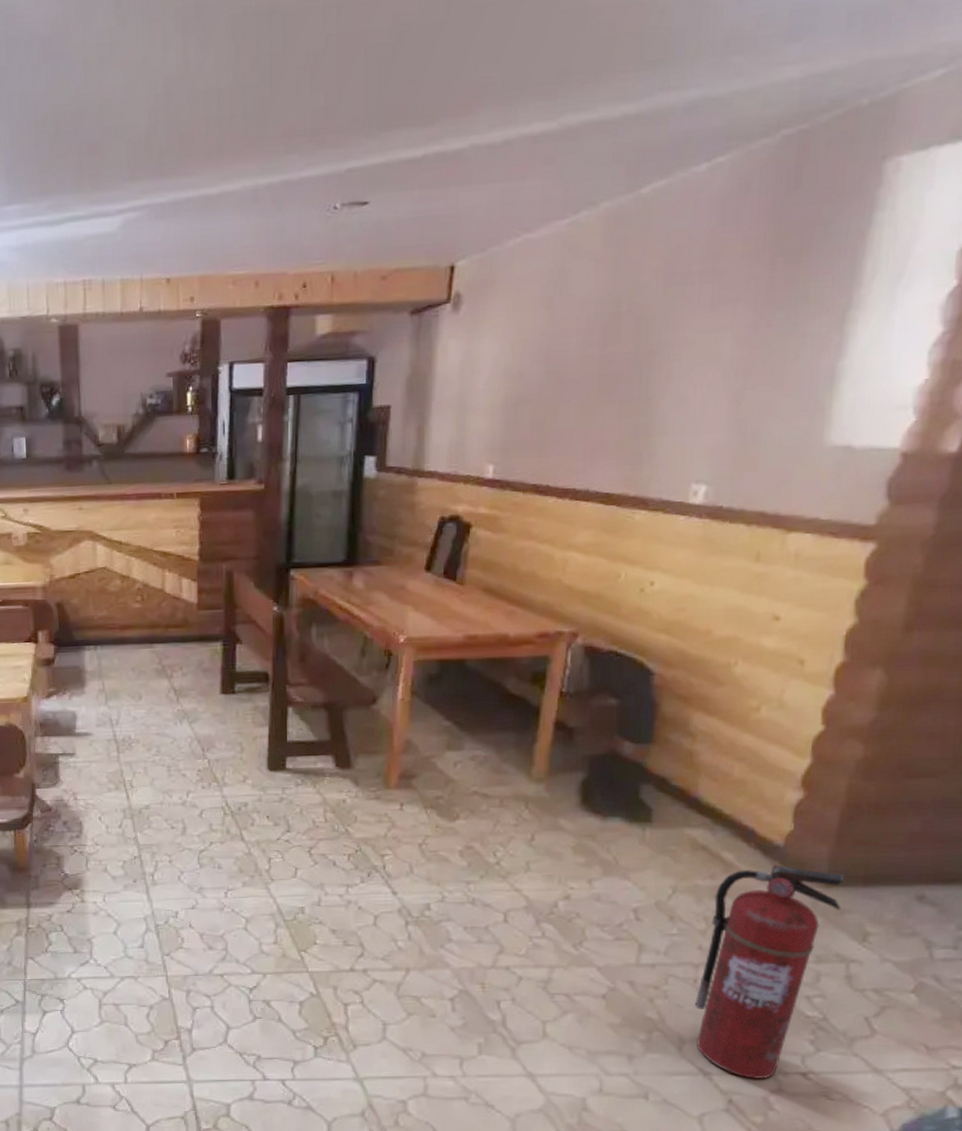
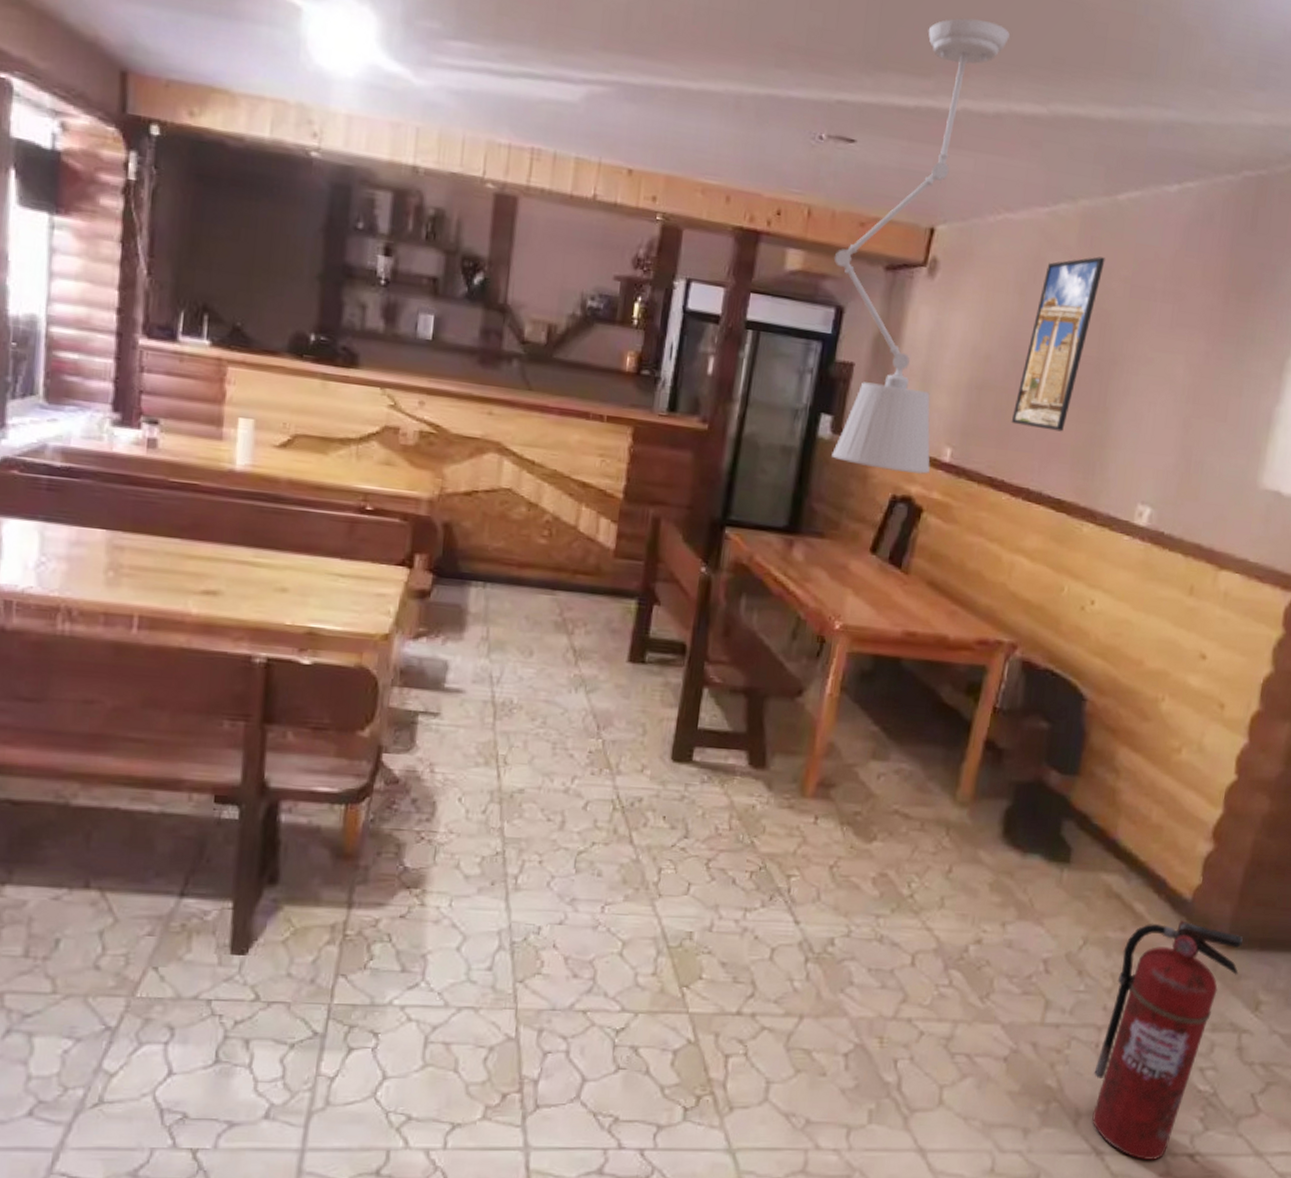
pendant lamp: none [360,53,510,496] -> present [832,18,1010,475]
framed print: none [550,253,634,432] -> present [1011,256,1105,432]

